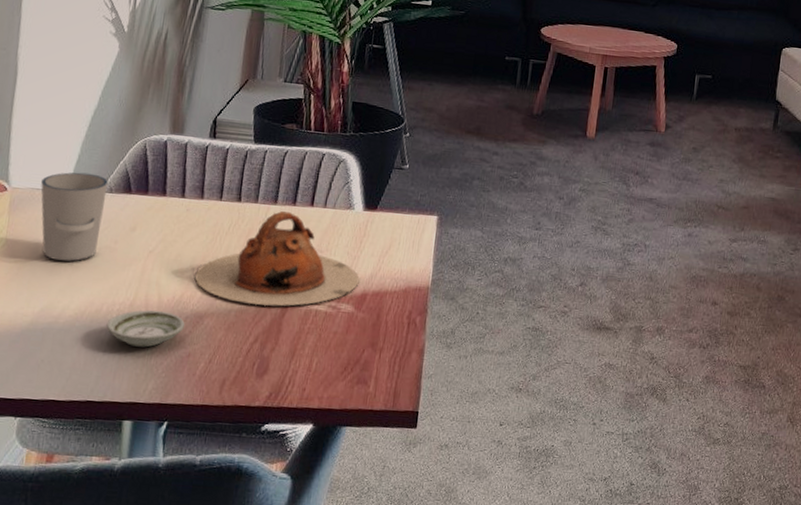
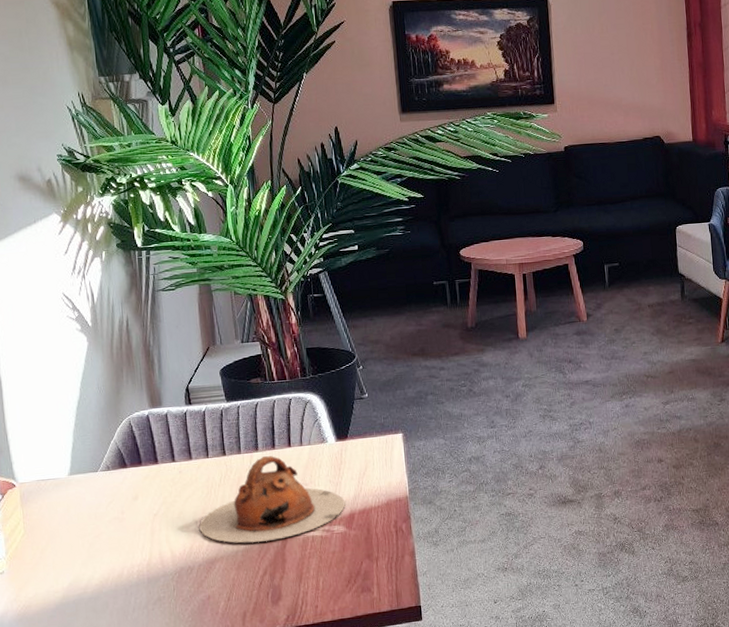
cup: present [41,172,108,262] -> none [44,456,107,539]
saucer: present [106,310,185,348] -> none [130,564,200,600]

